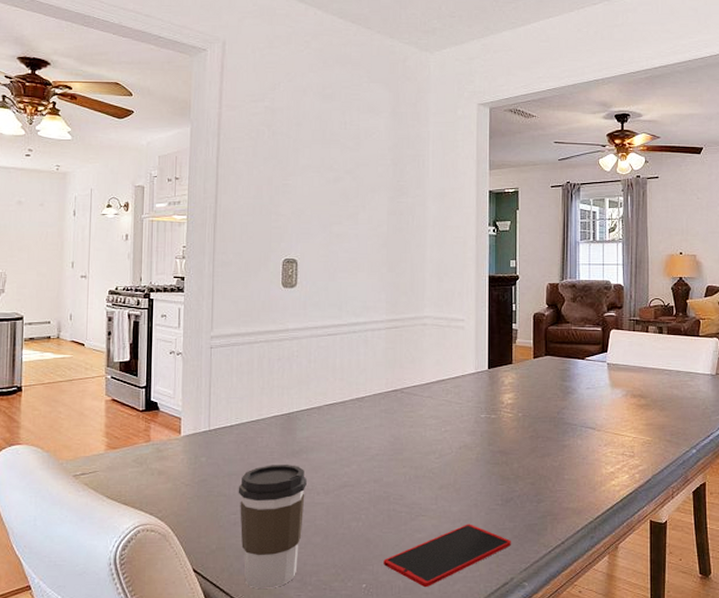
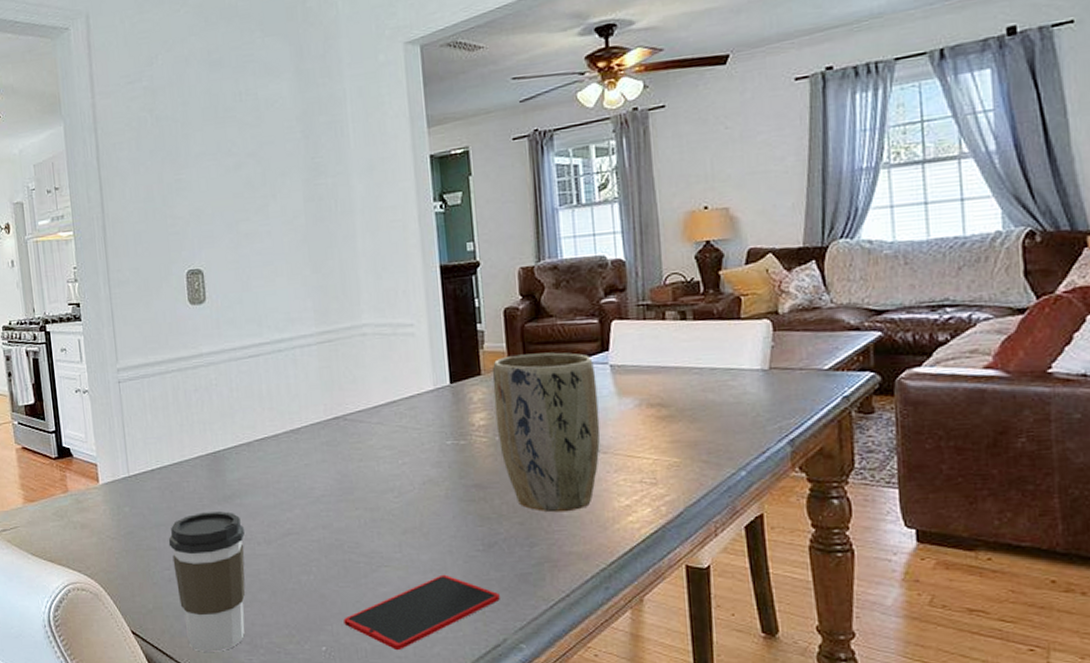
plant pot: none [520,350,597,476] -> present [492,352,601,513]

